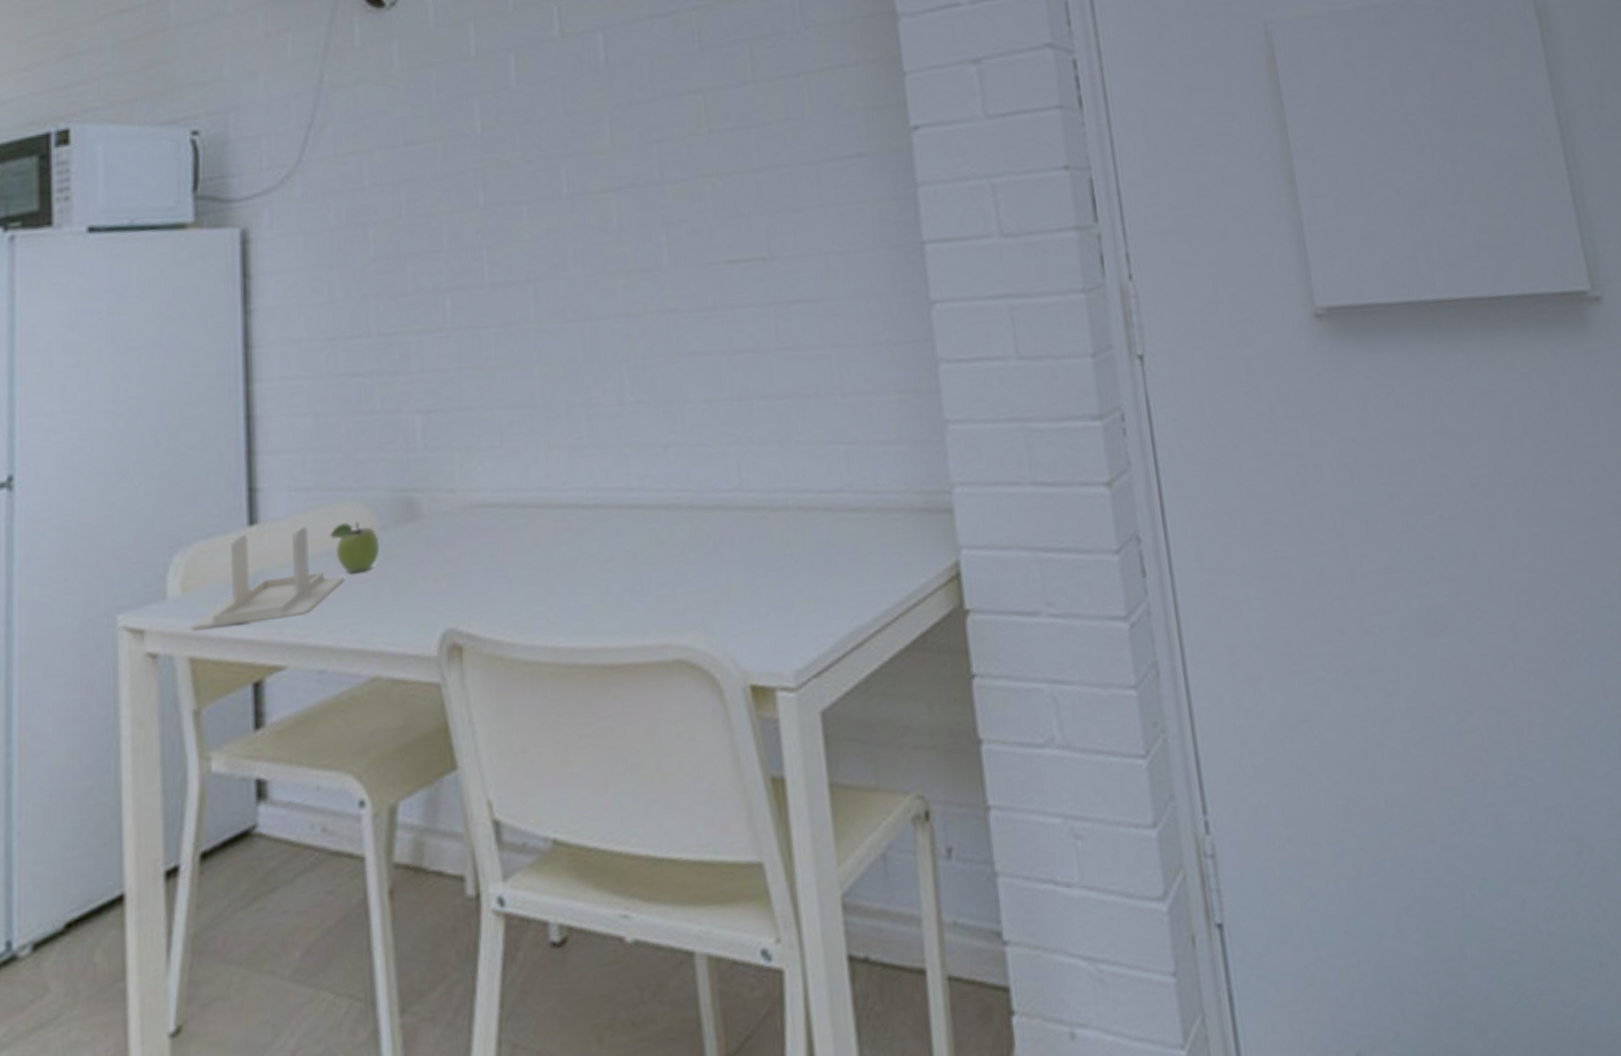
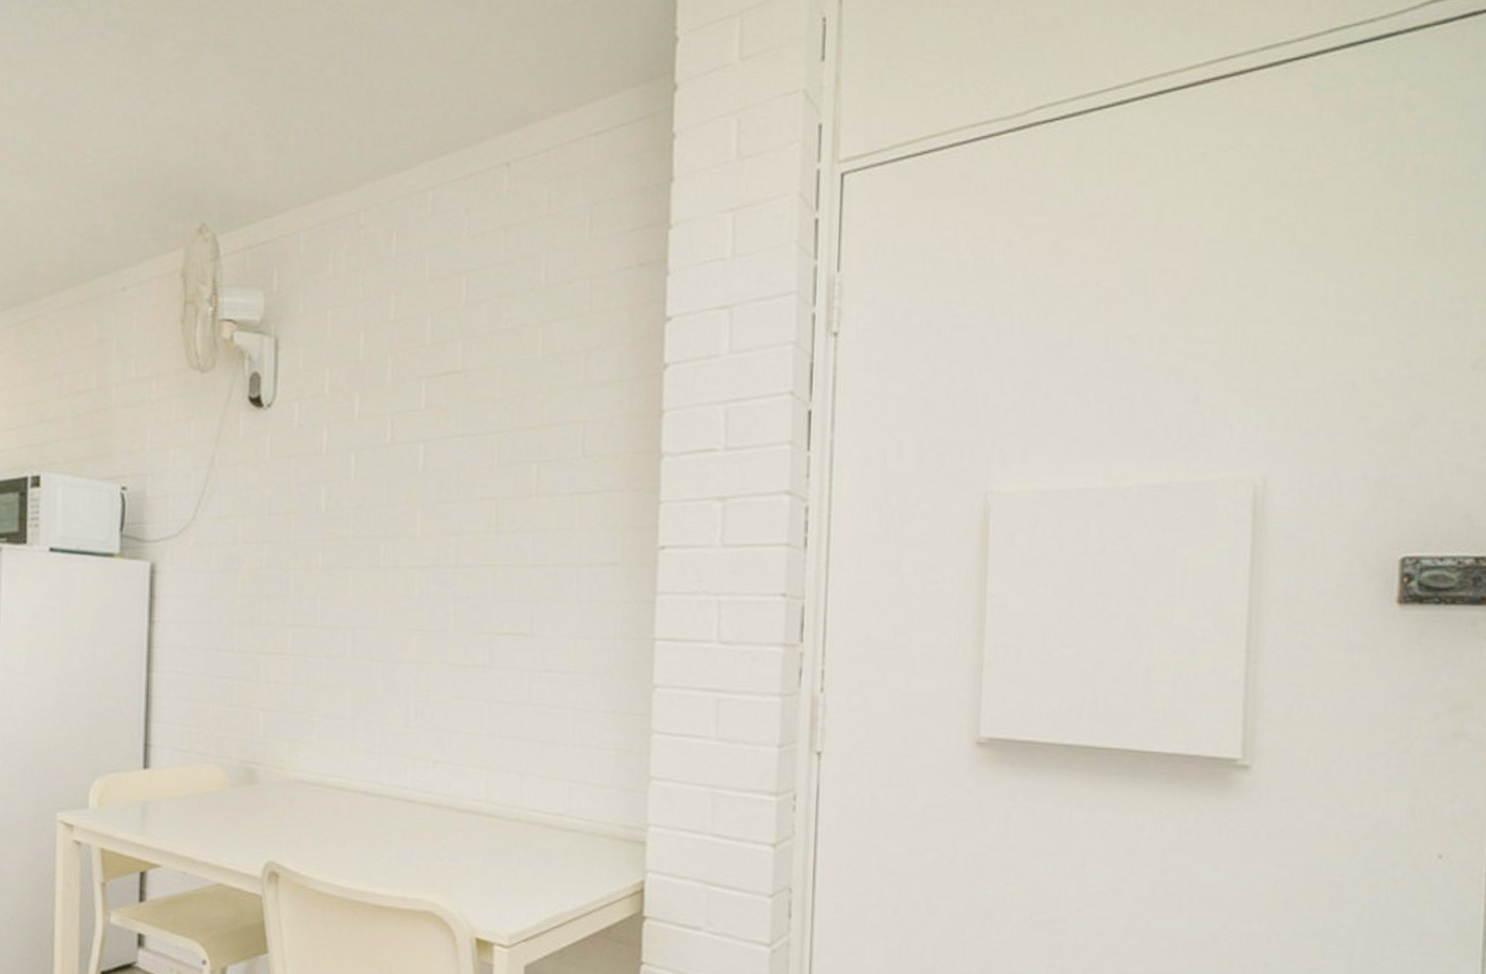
napkin holder: present [190,526,346,630] -> none [102,774,204,834]
fruit: present [330,521,380,574] -> none [196,778,229,813]

